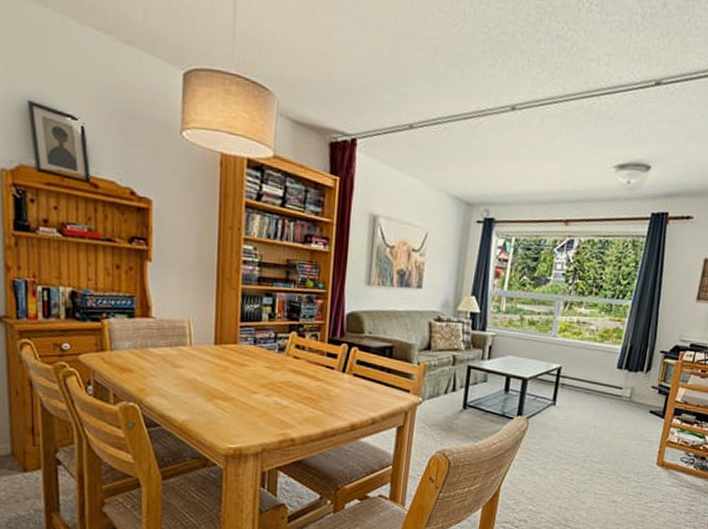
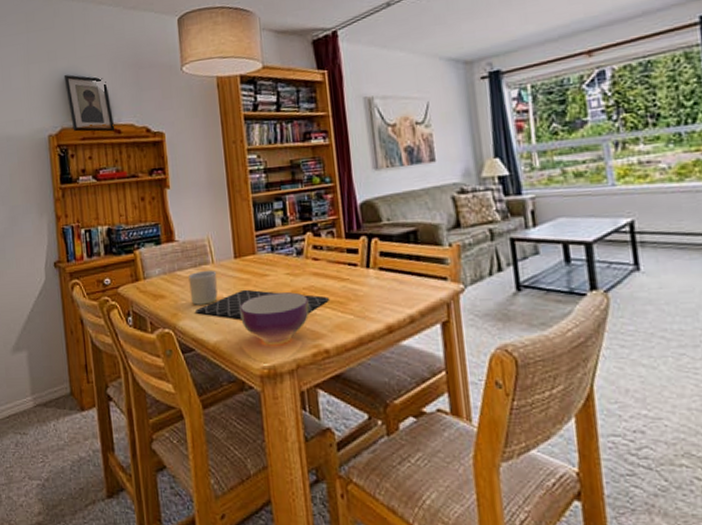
mug: none [162,351,194,385] -> present [188,271,218,305]
placemat: none [166,375,303,405] -> present [196,289,329,319]
bowl: none [213,382,283,430] -> present [239,292,309,346]

